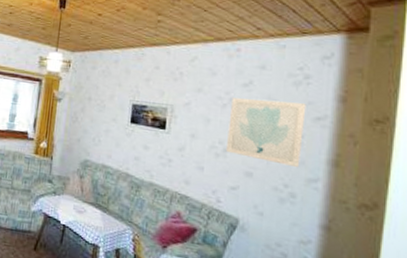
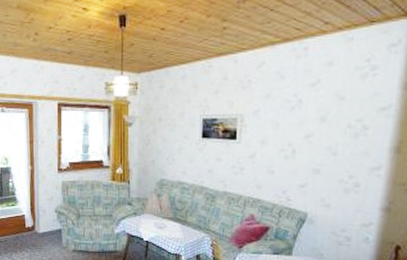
wall art: present [225,97,306,168] -> none [294,96,372,159]

